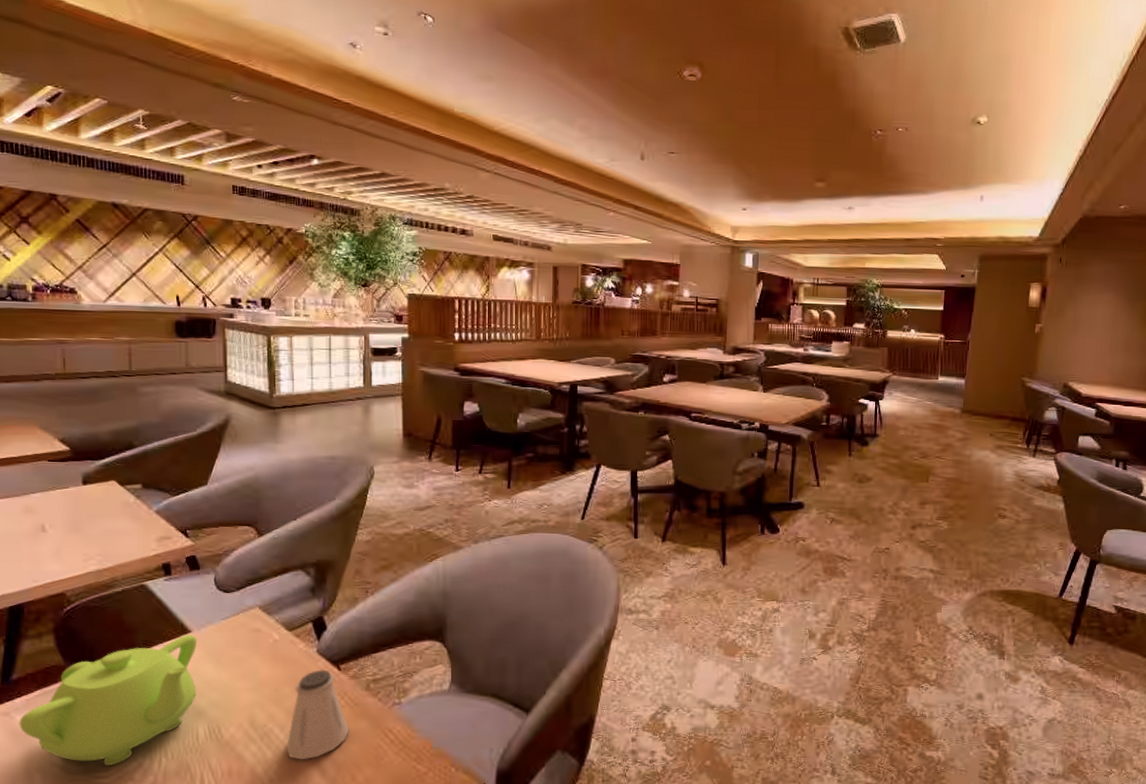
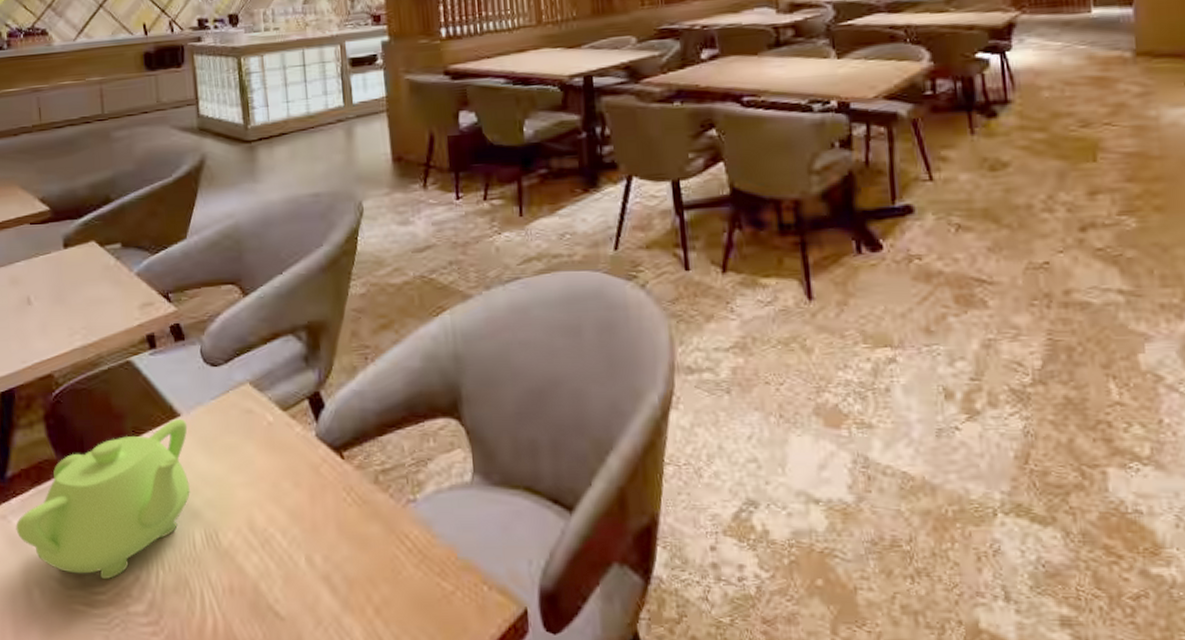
saltshaker: present [286,669,349,760] -> none [290,458,359,574]

